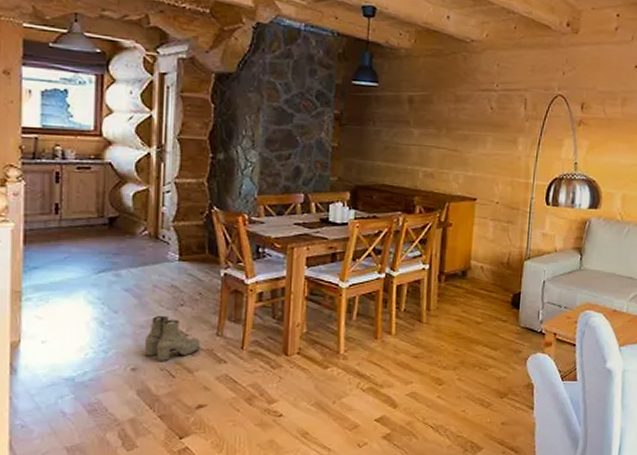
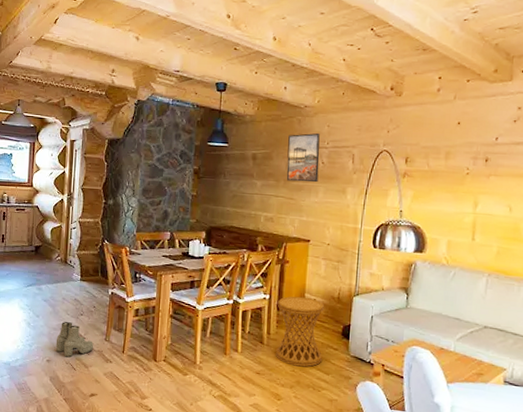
side table: none [437,264,492,345] -> present [276,296,324,367]
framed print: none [449,72,488,132] -> present [286,132,320,183]

